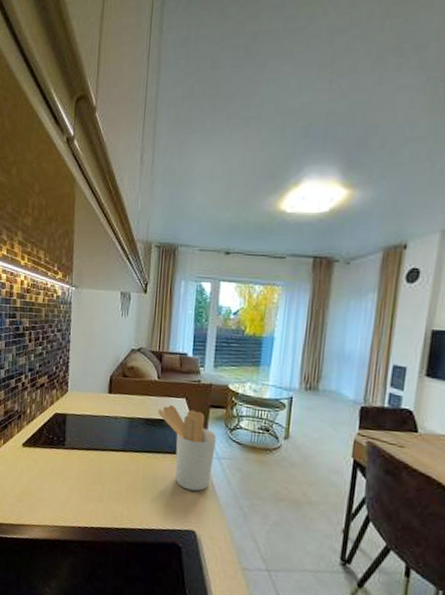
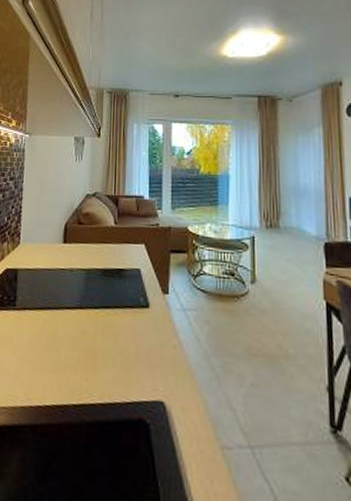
utensil holder: present [158,405,216,492] -> none [116,253,179,352]

